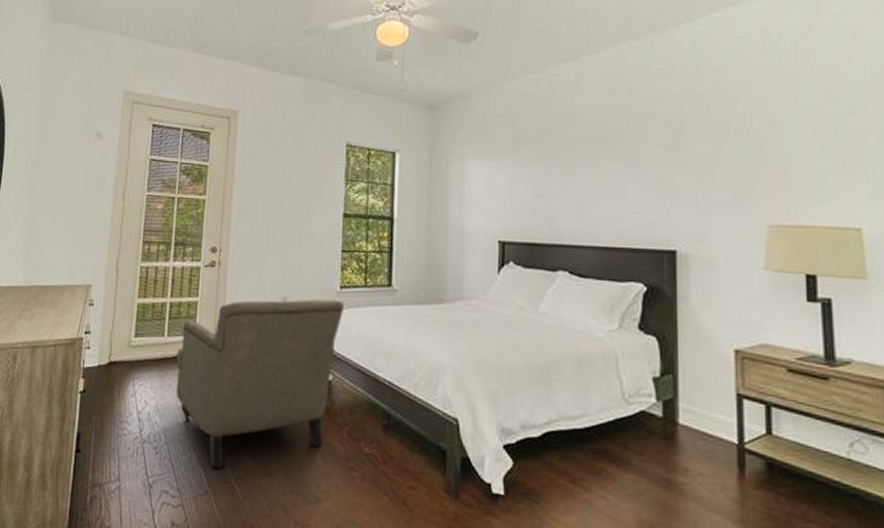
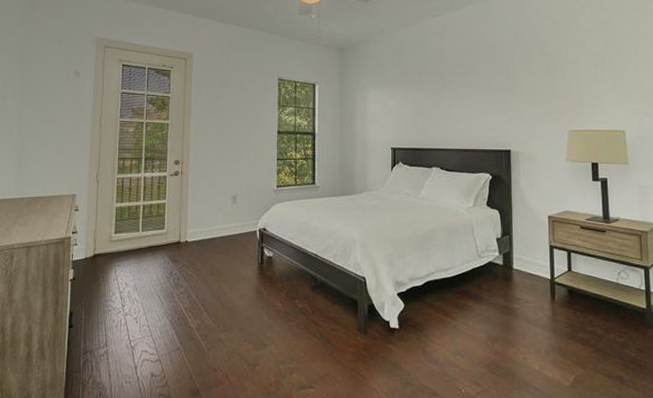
chair: present [175,298,345,469] -> none [150,196,281,330]

